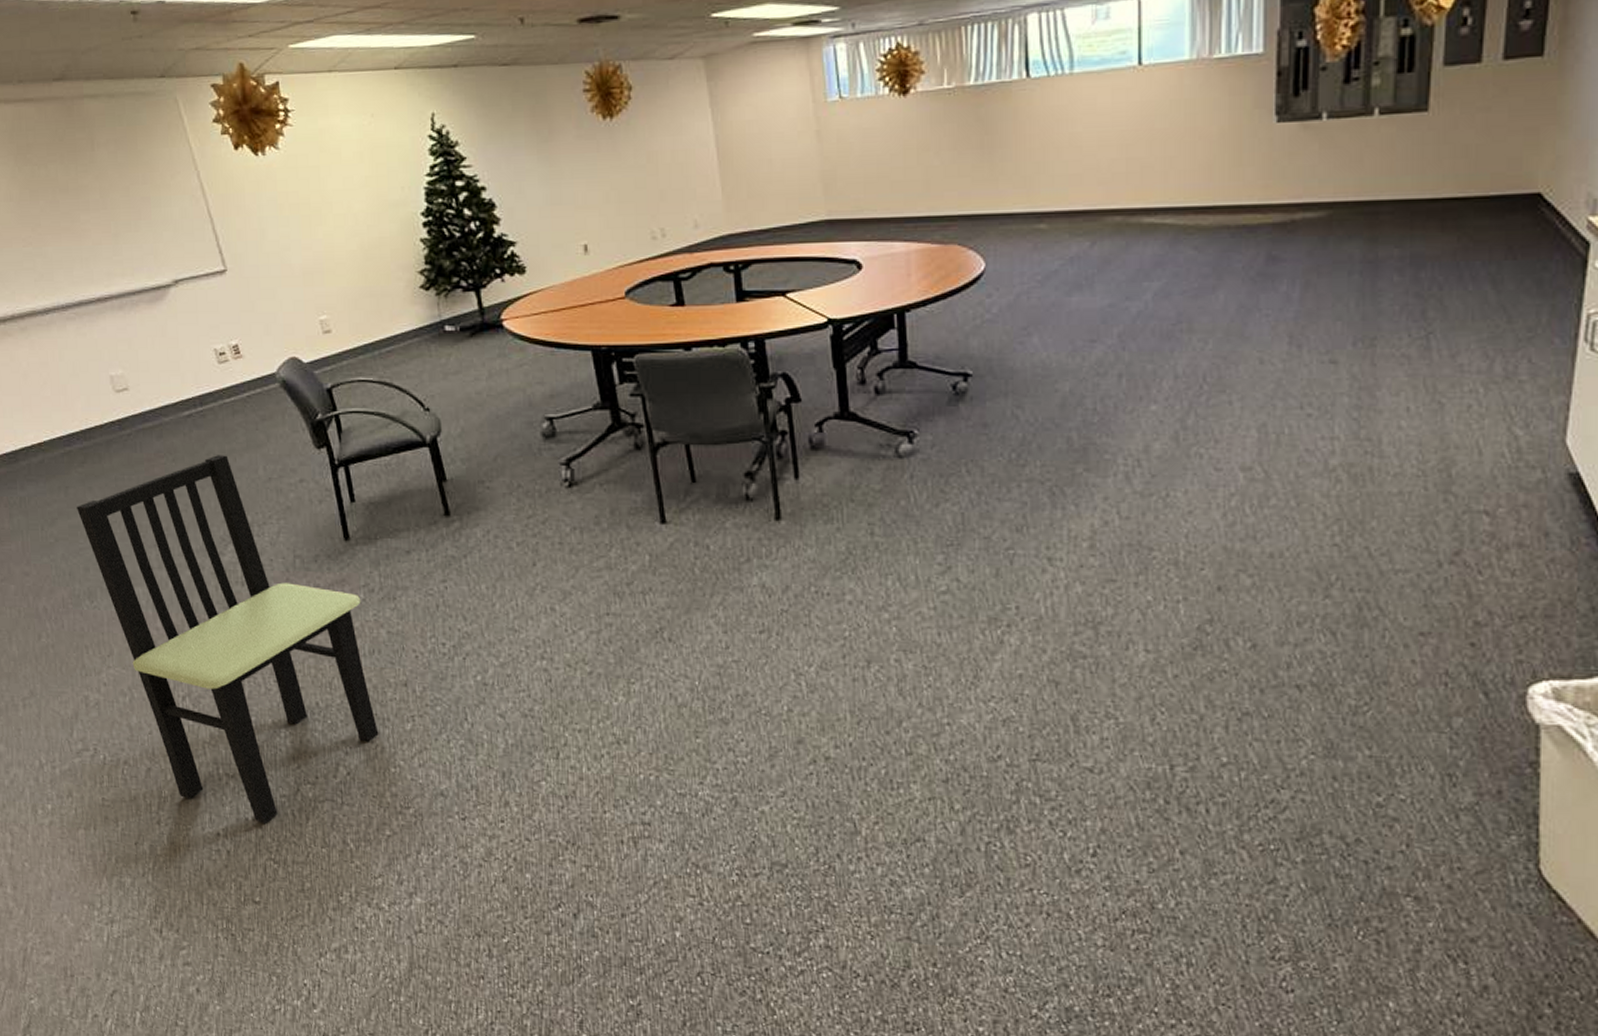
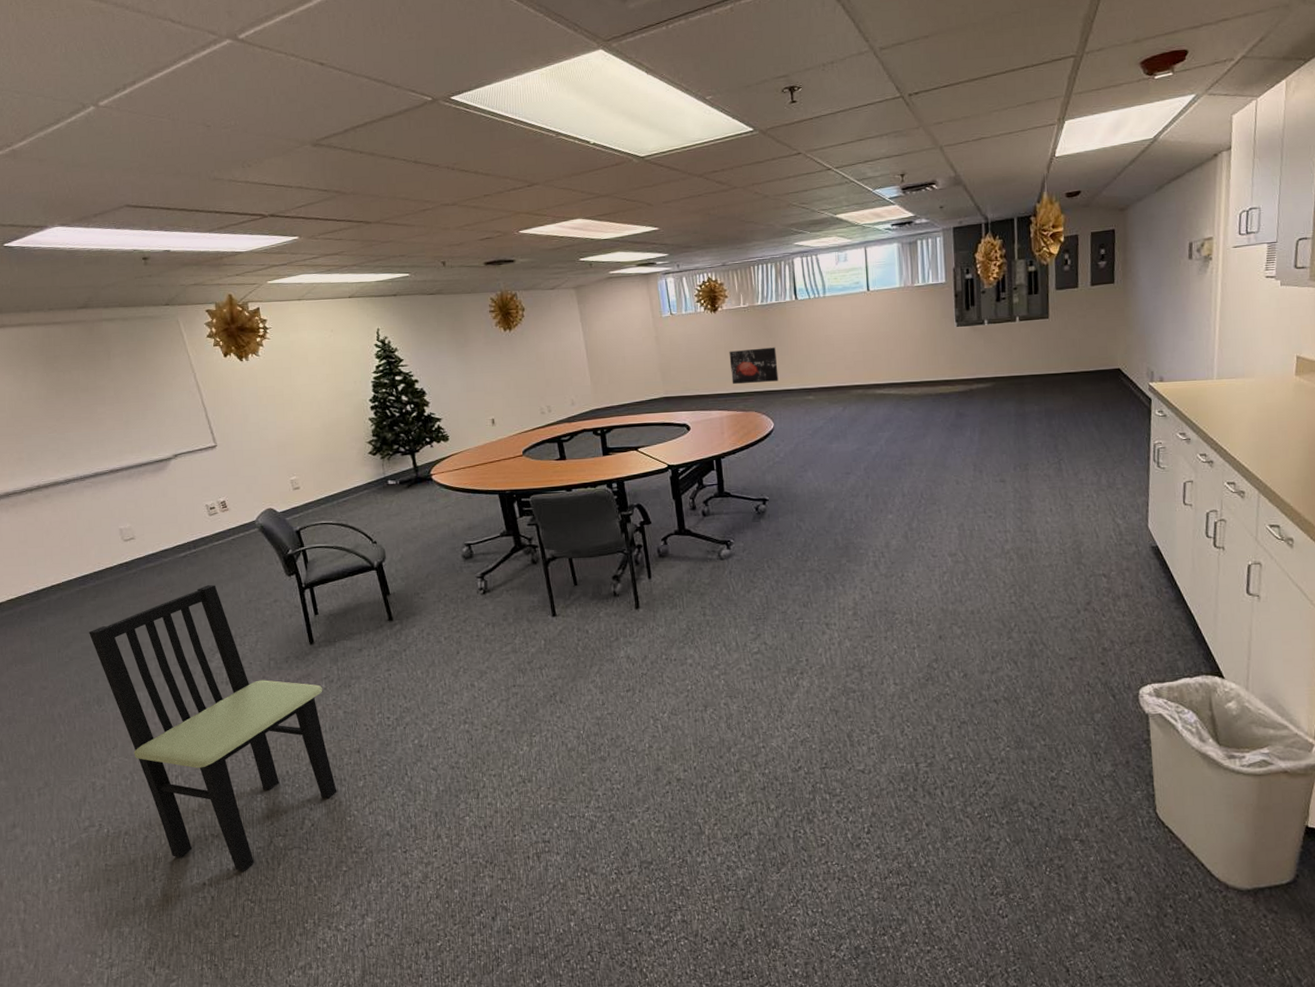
wall art: none [923,149,995,204] -> present [729,347,779,385]

